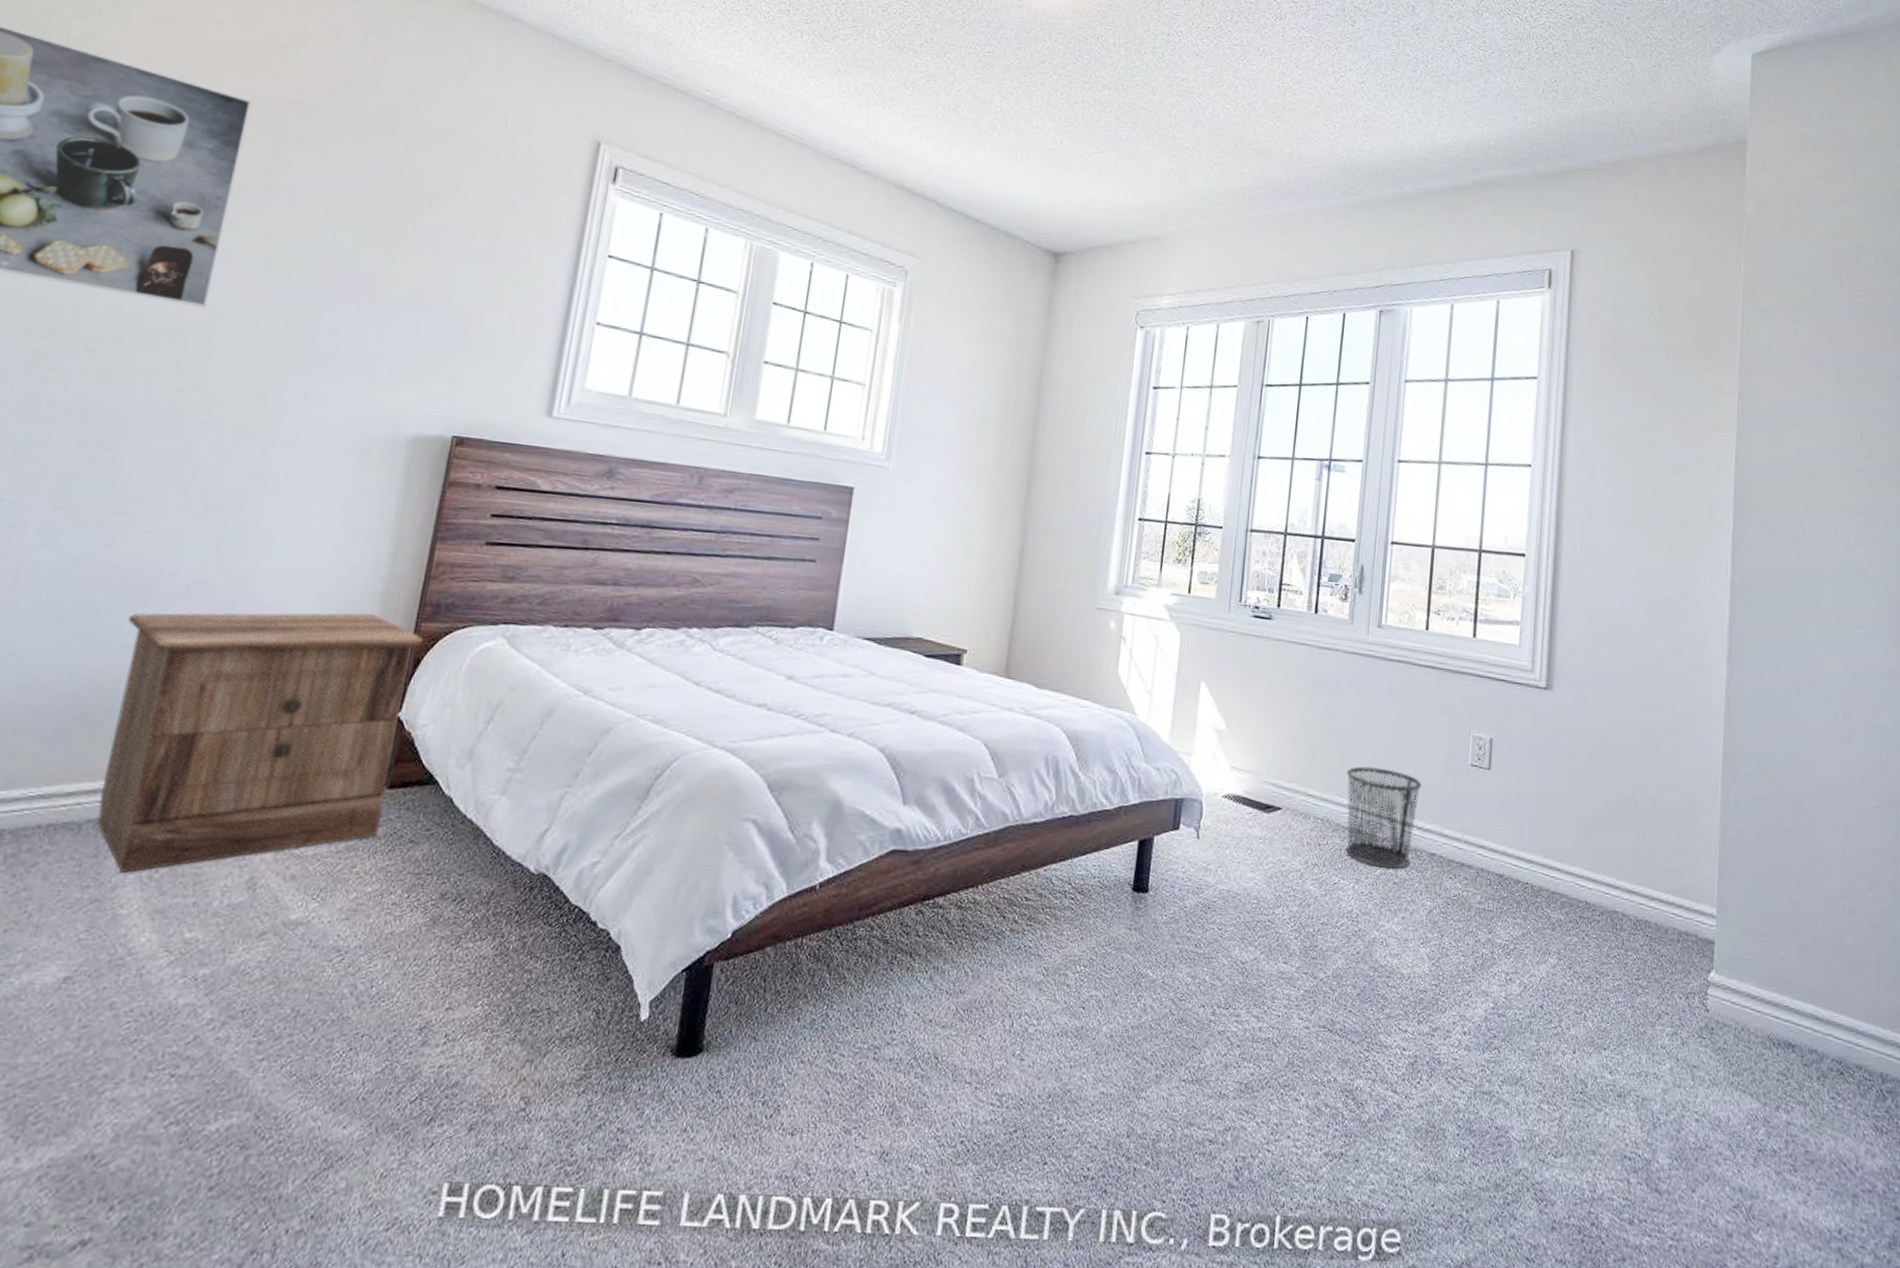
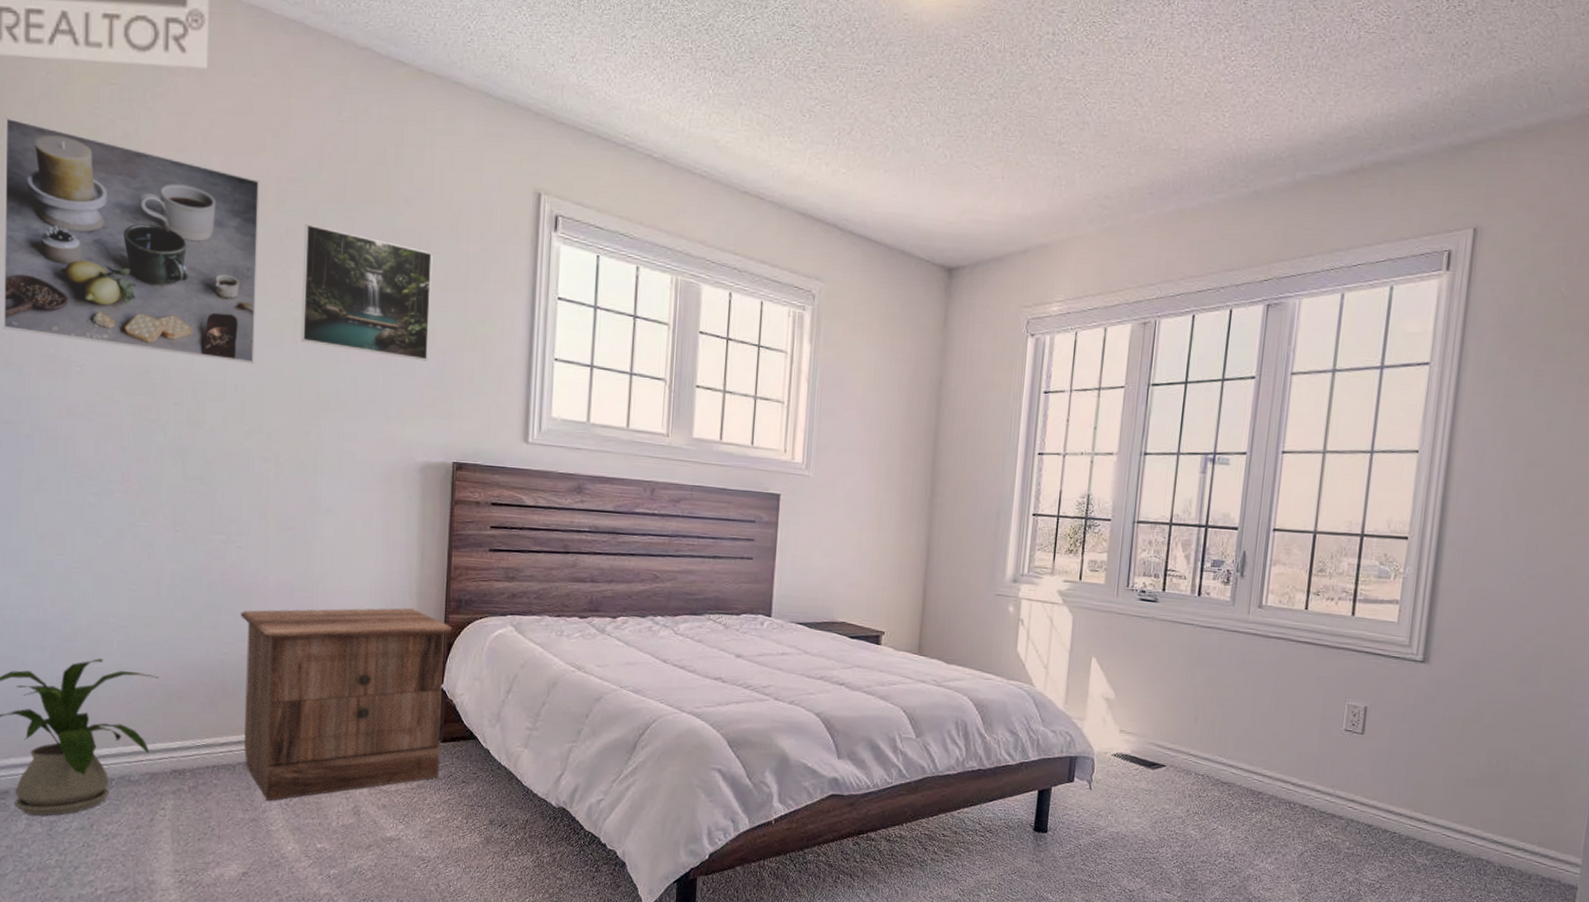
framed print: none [273,152,460,317] -> present [300,223,433,361]
waste bin: present [1345,766,1422,870] -> none [1223,730,1297,819]

